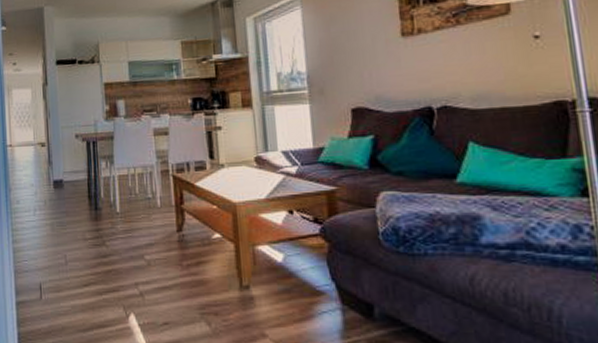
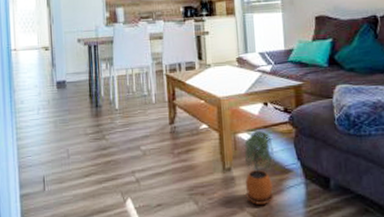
potted plant: none [265,242,303,331] -> present [244,130,274,205]

